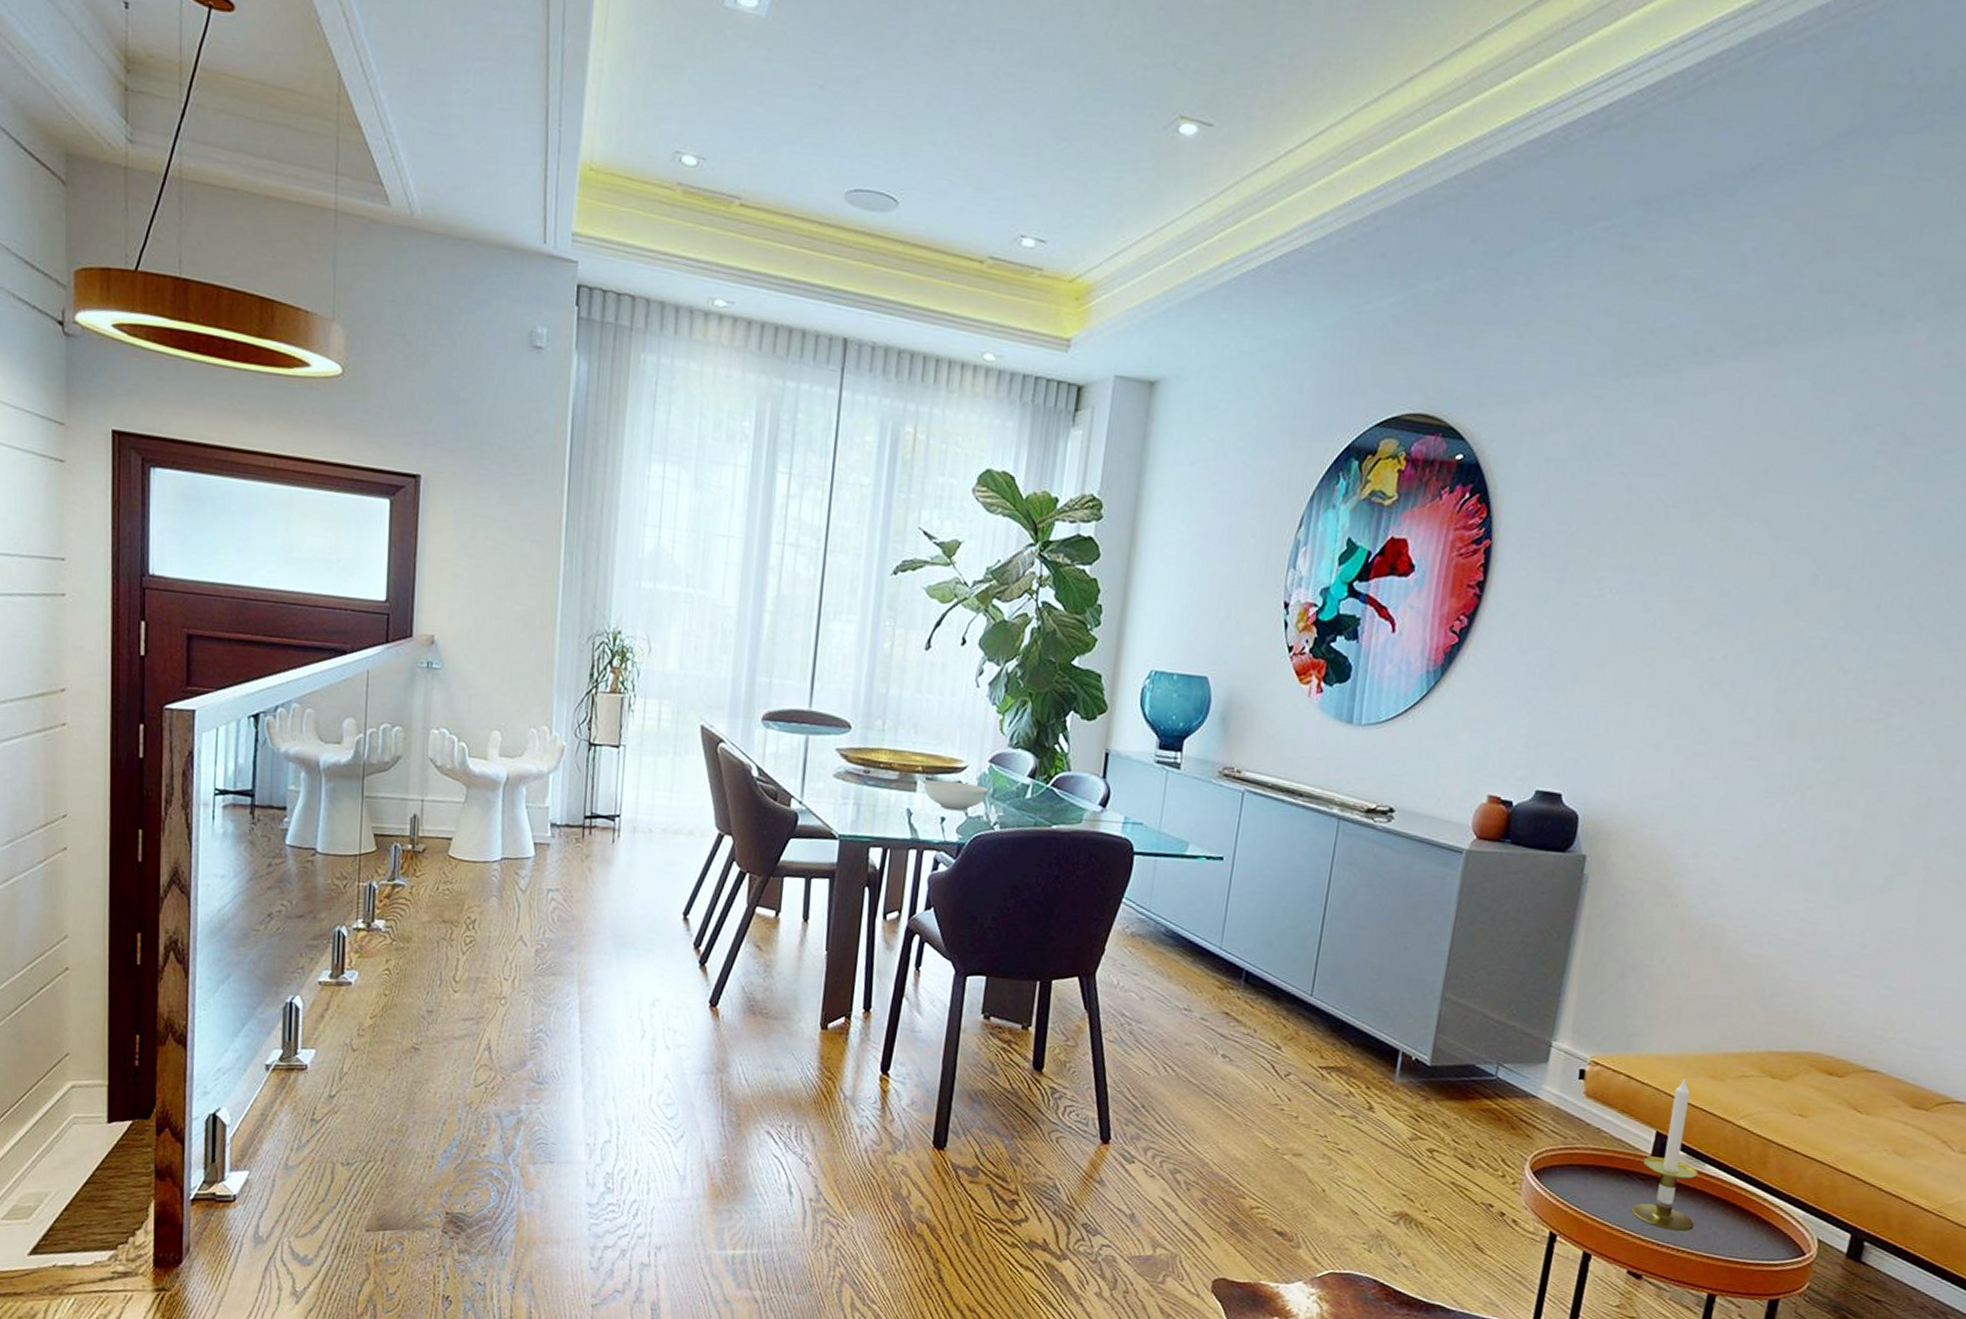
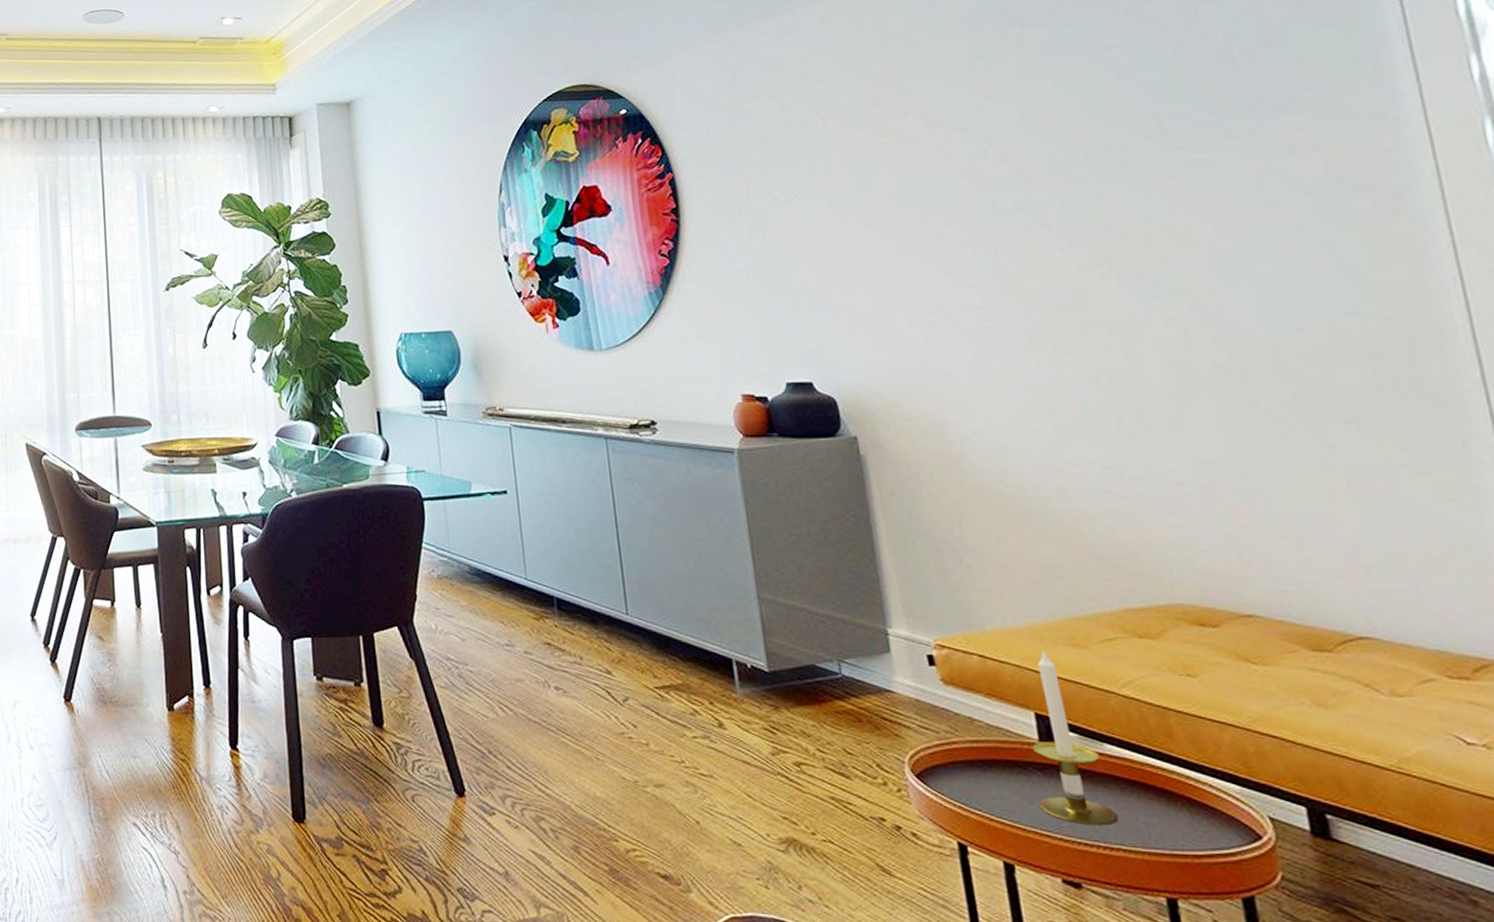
bowl: present [924,780,990,811] -> none [222,458,281,485]

